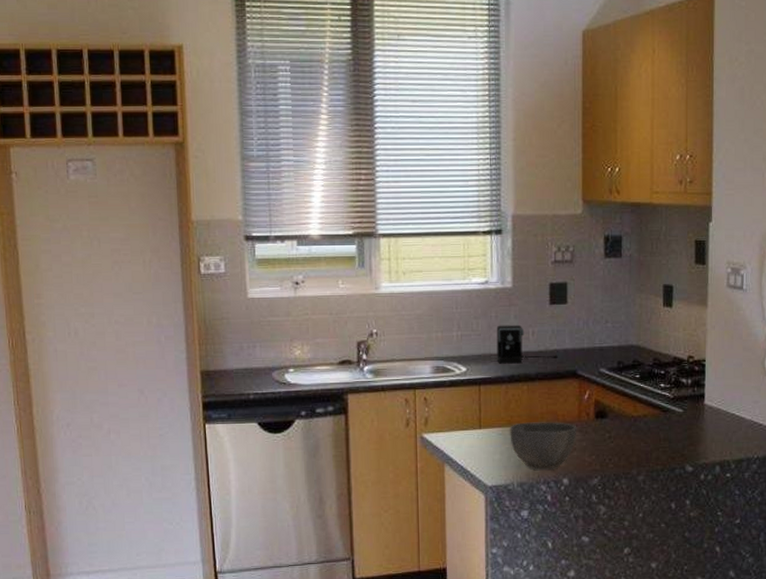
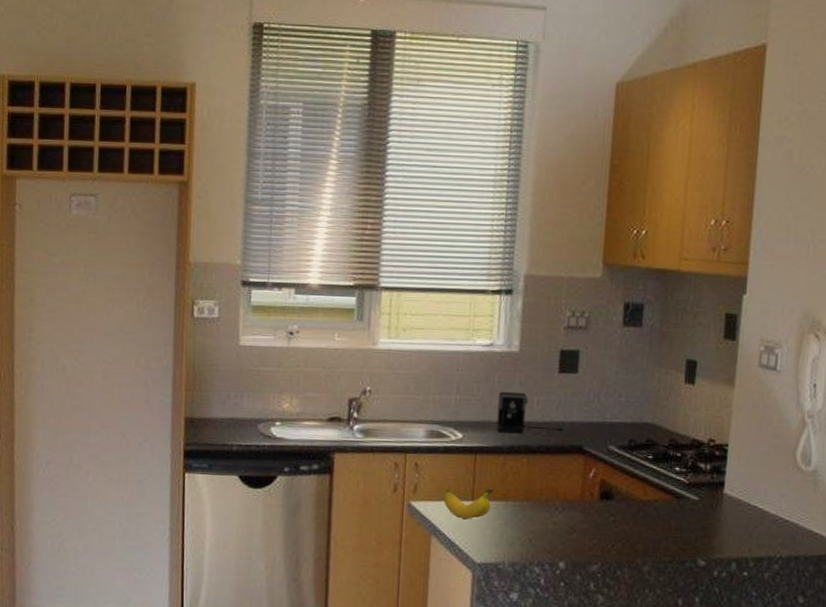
banana: none [453,417,499,446] -> present [444,489,494,519]
bowl: present [510,422,577,470] -> none [504,497,579,550]

